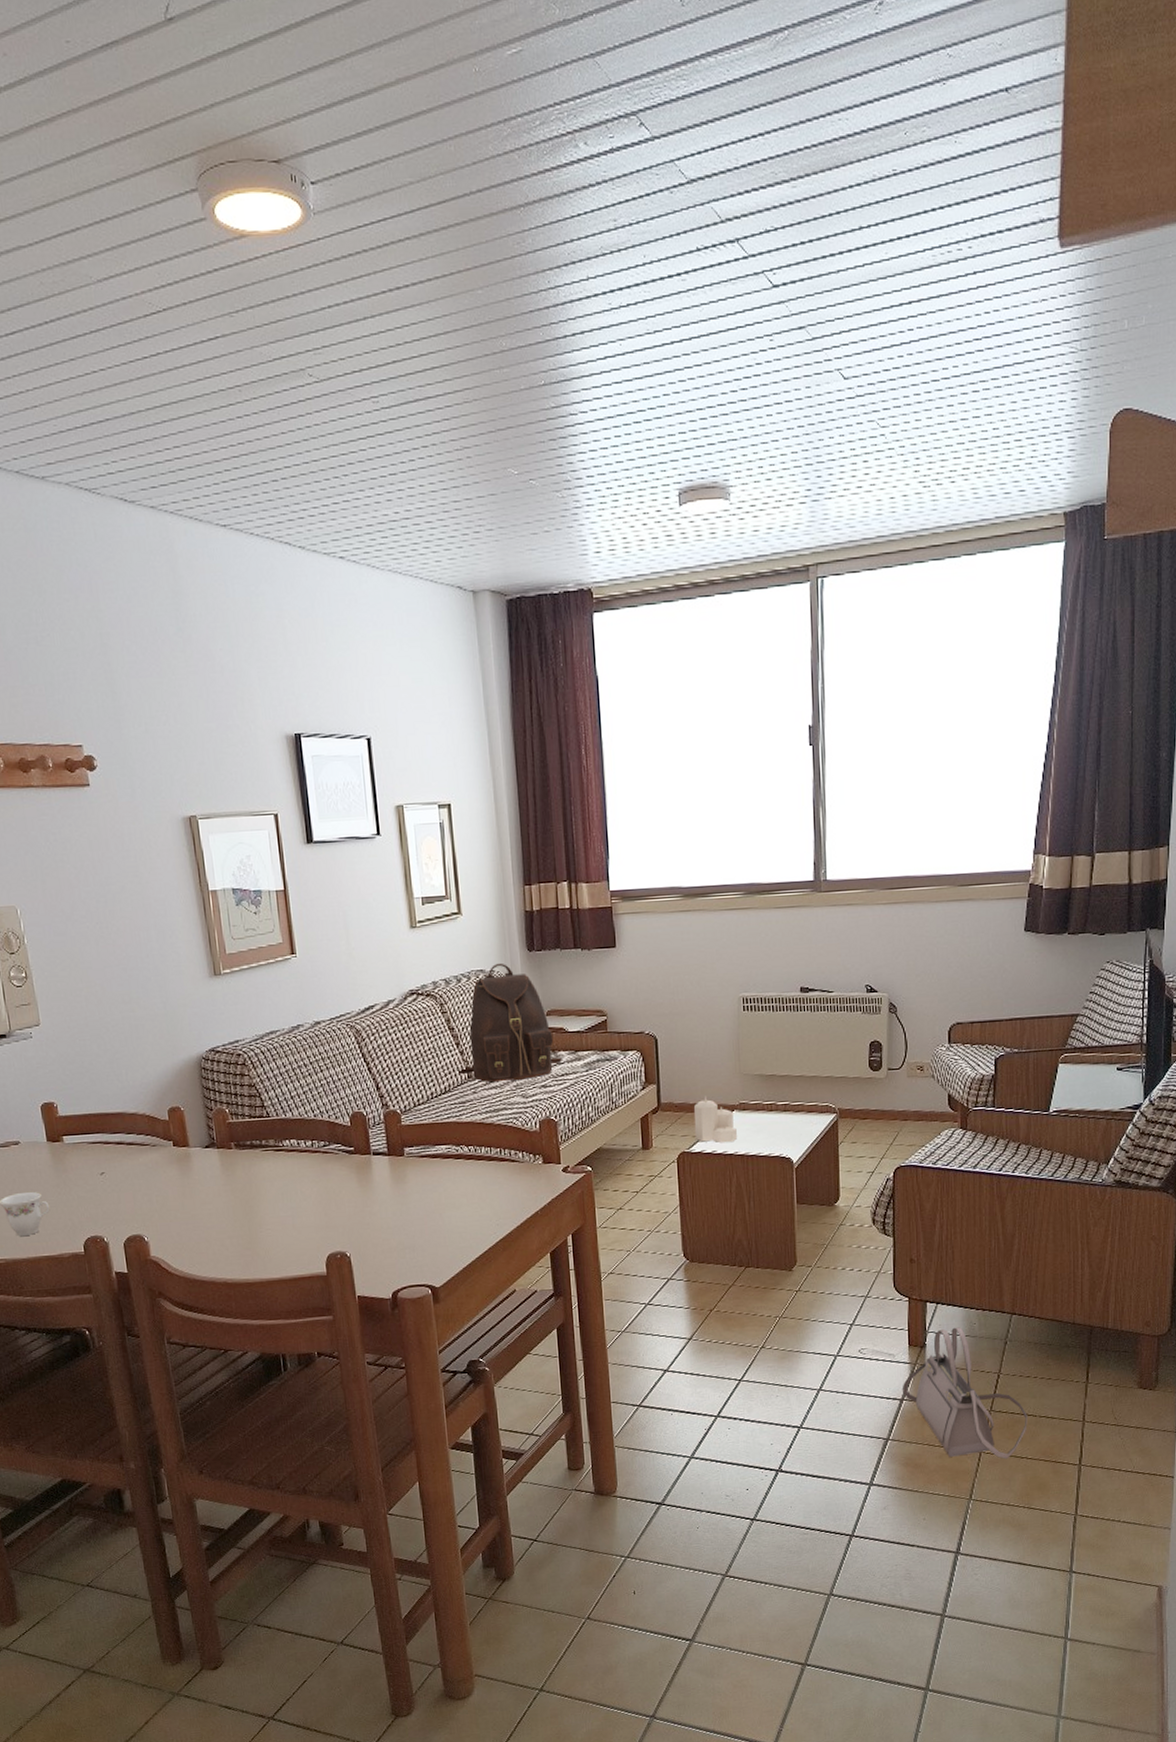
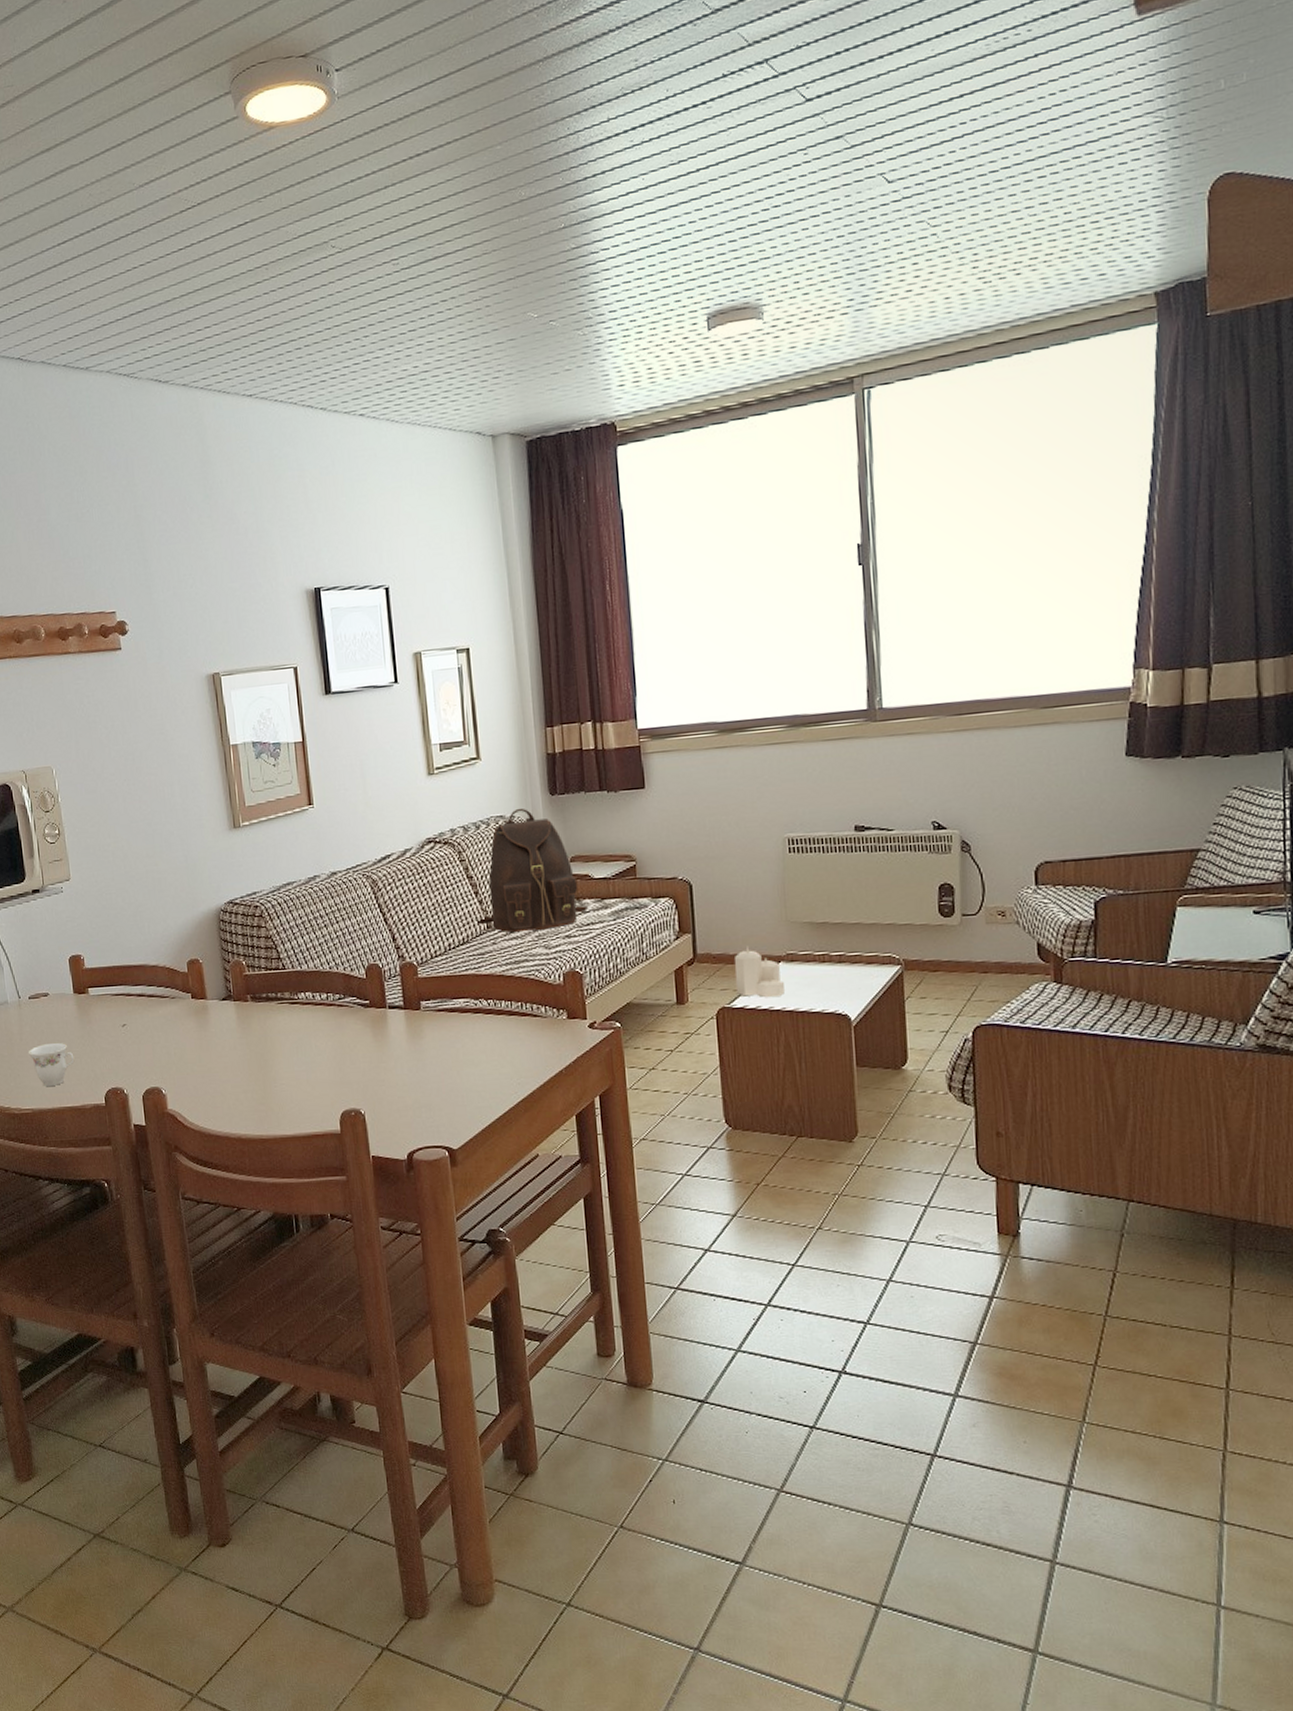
handbag: present [902,1327,1028,1460] -> none [991,1214,1155,1377]

